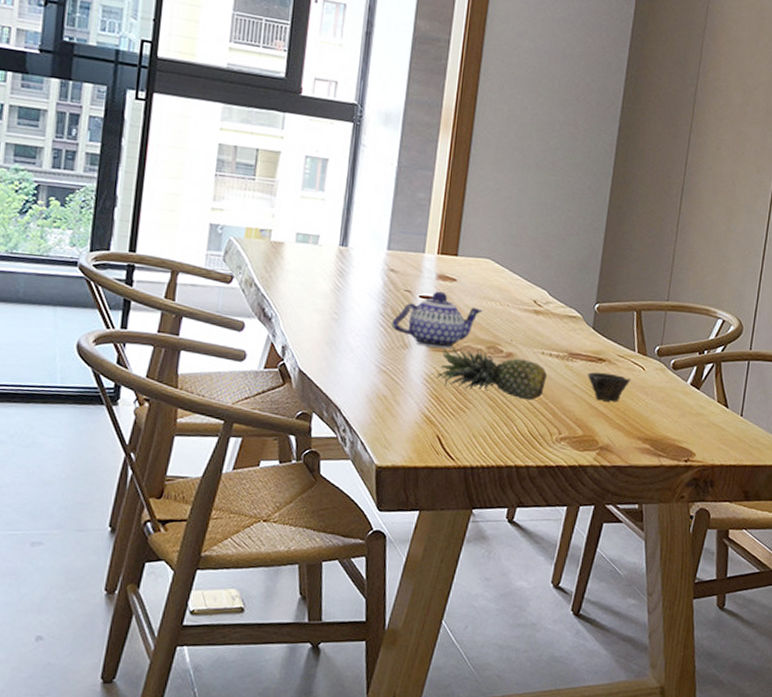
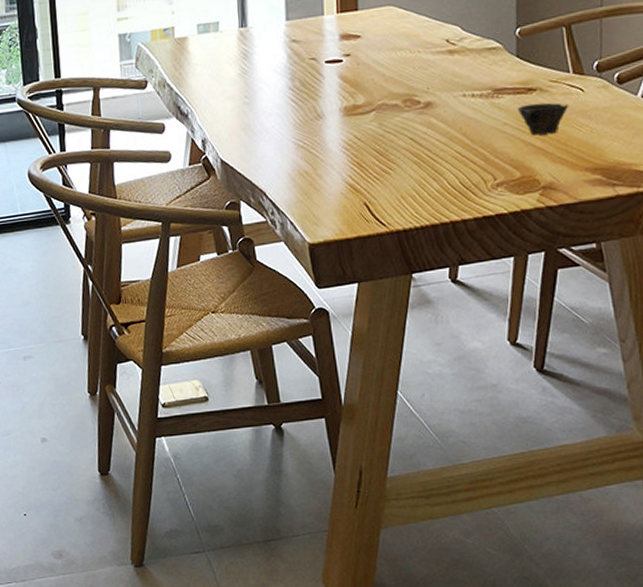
teapot: present [391,291,484,349] -> none [301,51,394,113]
fruit: present [437,344,548,400] -> none [355,105,473,151]

